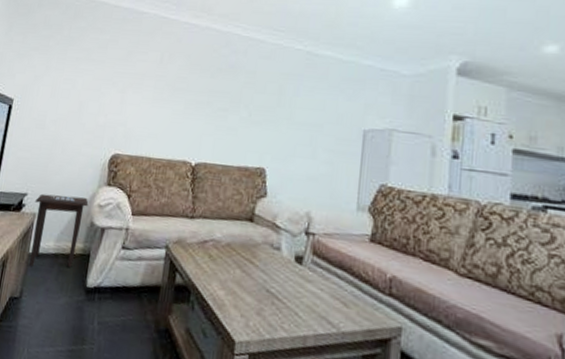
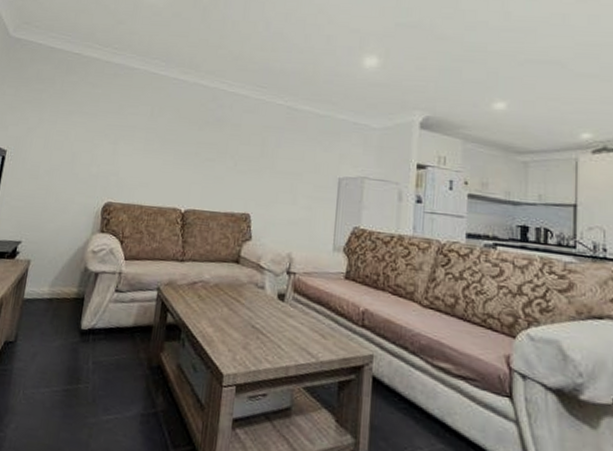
side table: present [29,193,89,267] -> none [24,241,82,311]

